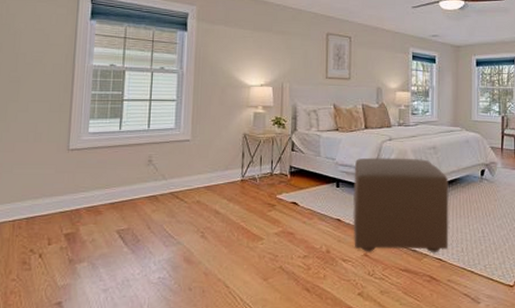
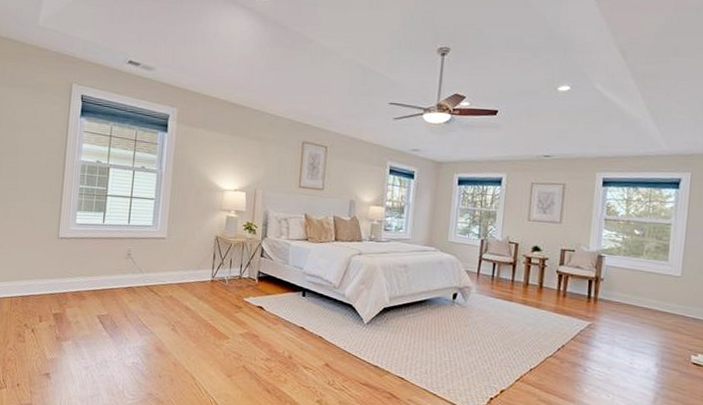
ottoman: present [353,157,449,252] -> none [316,270,418,371]

